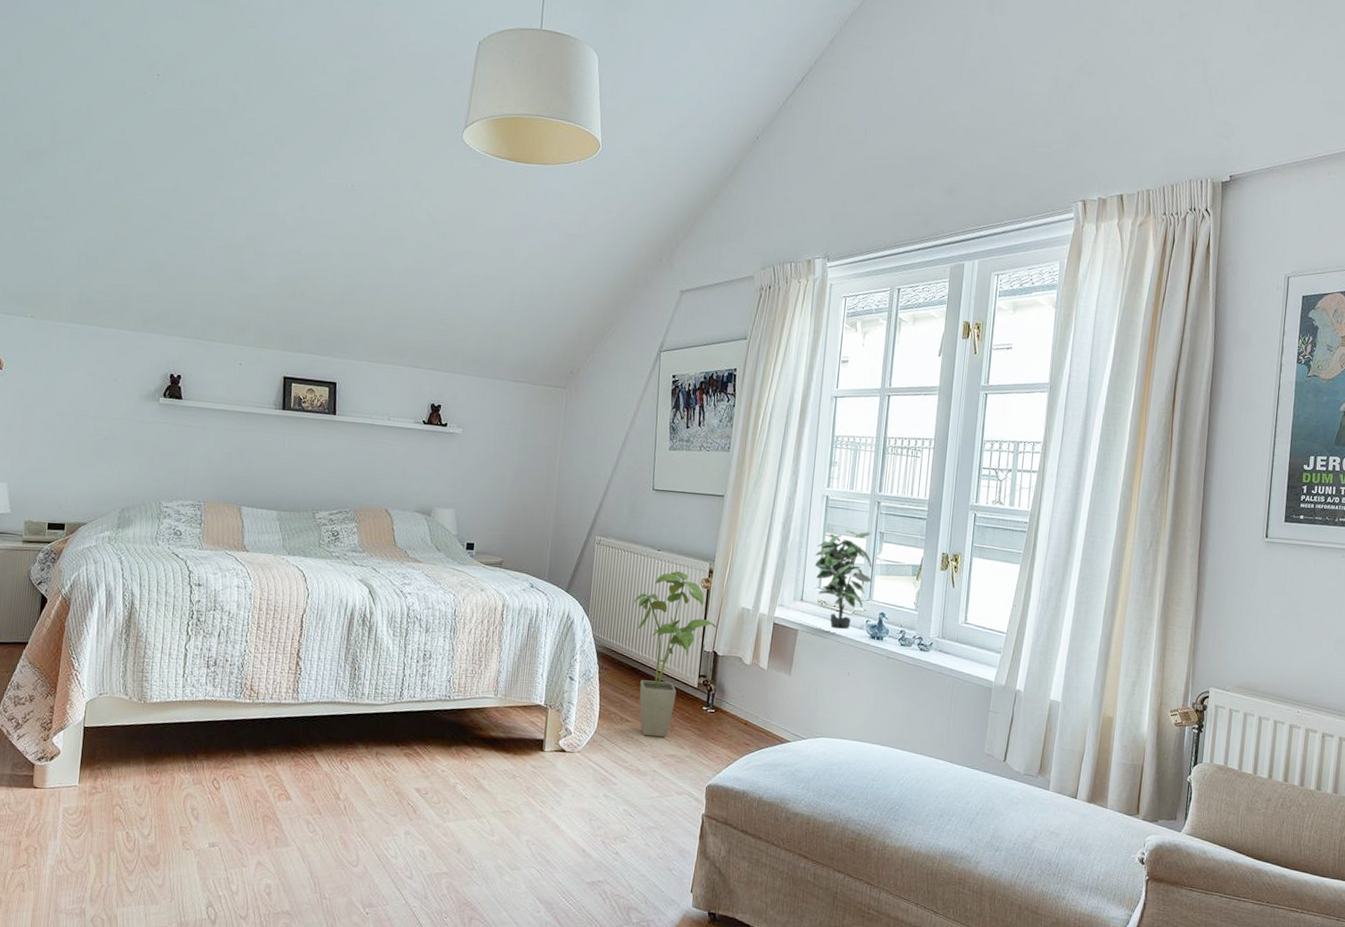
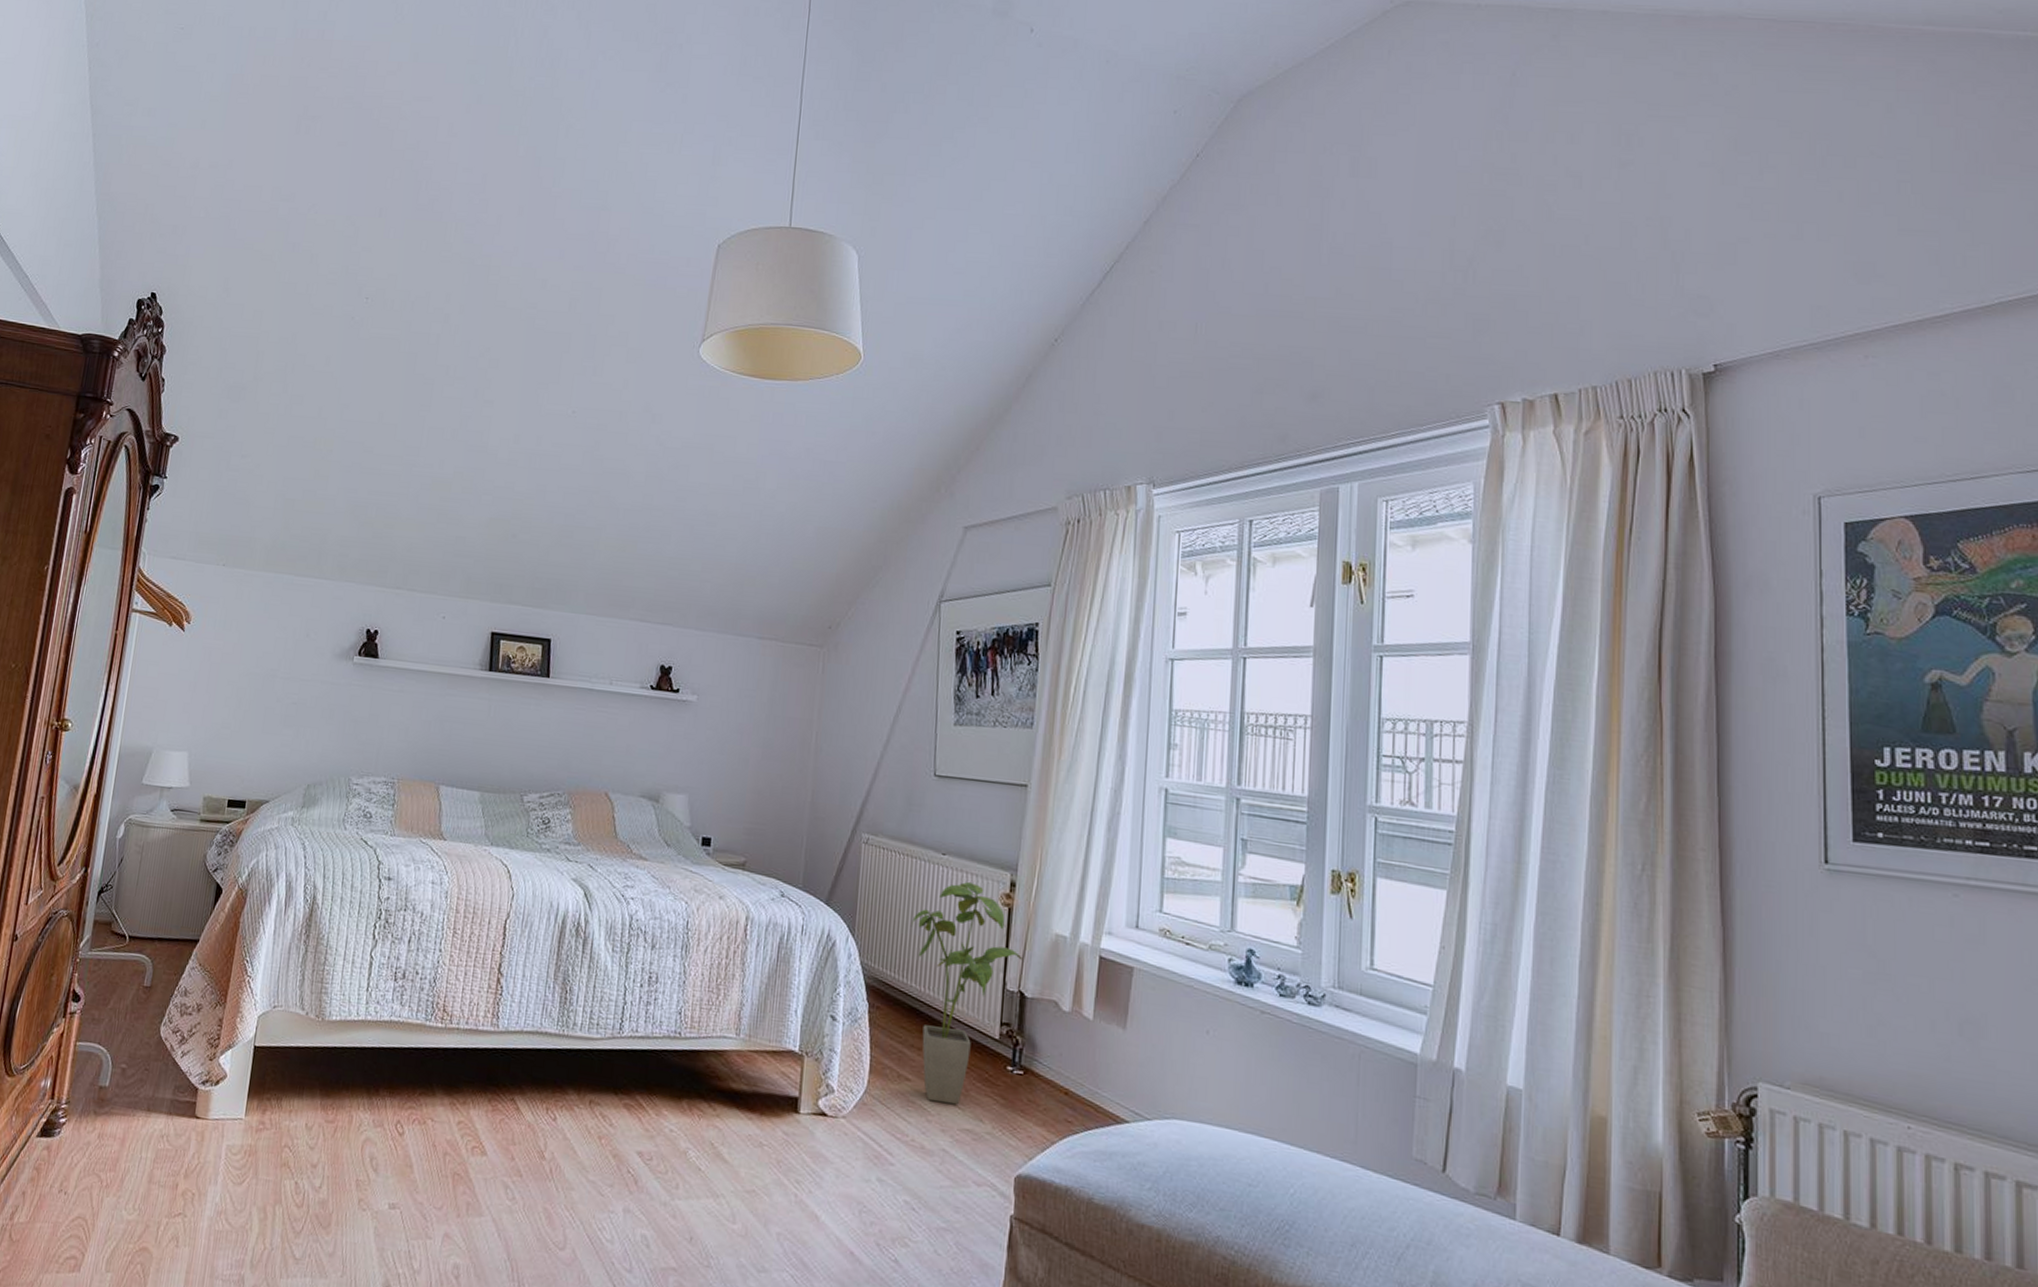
potted plant: present [814,530,872,630] -> none [1152,834,1234,971]

